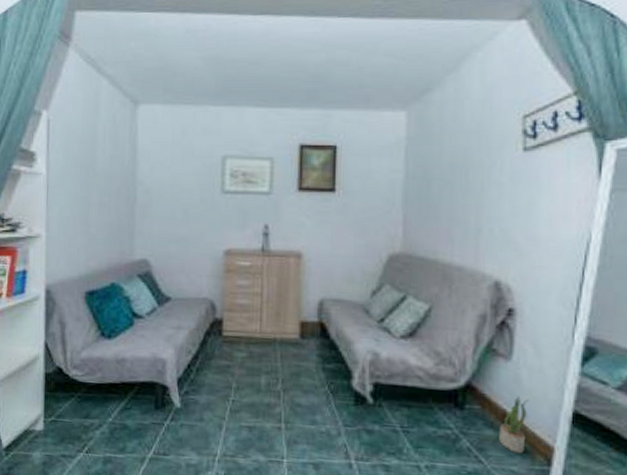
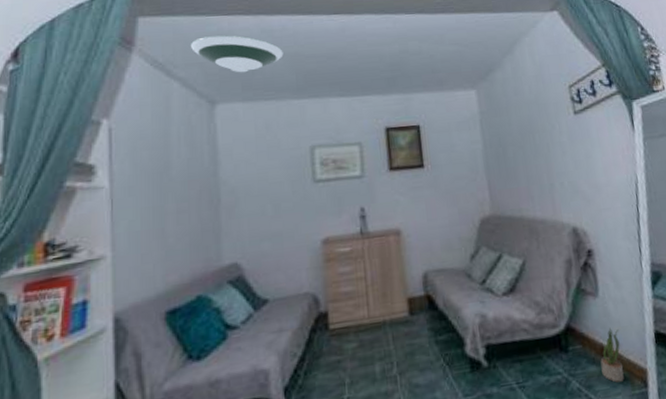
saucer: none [119,33,205,74] -> present [190,35,284,73]

